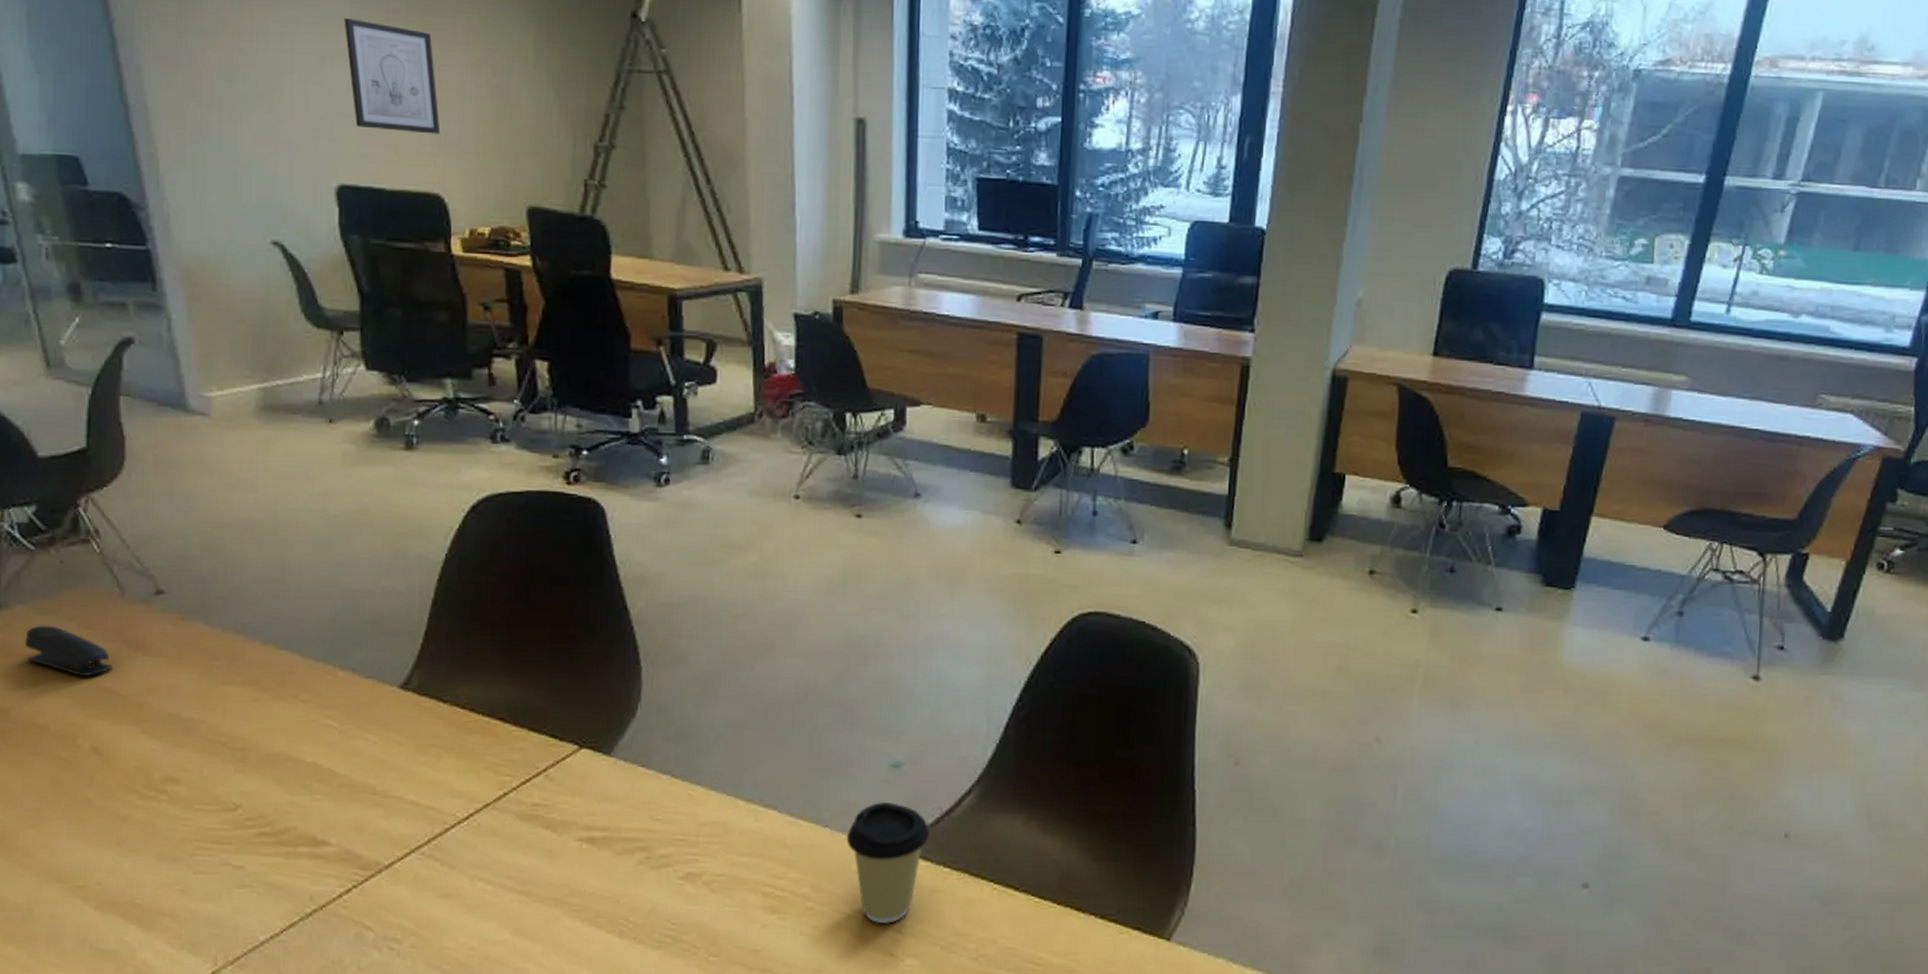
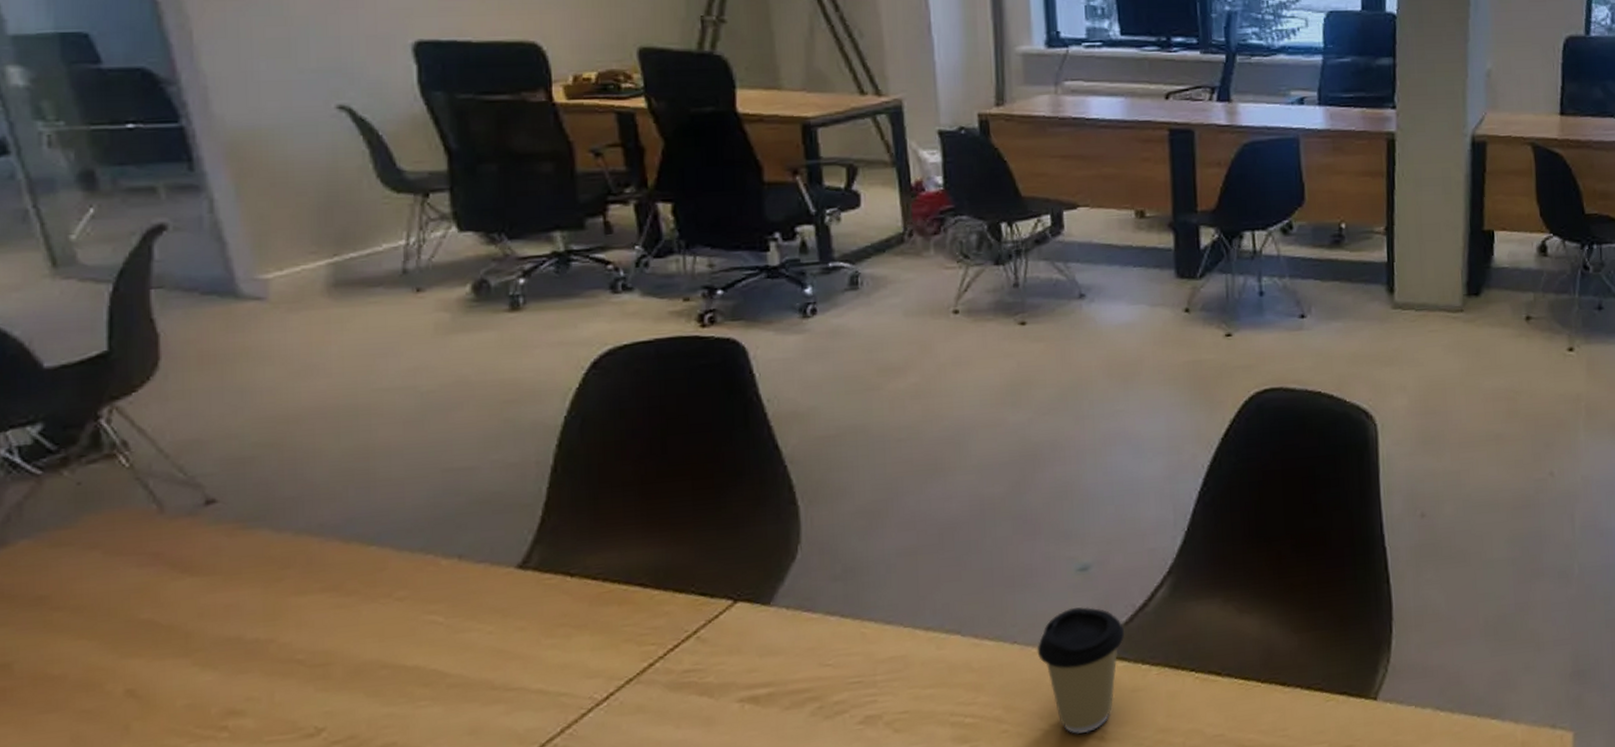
stapler: present [24,625,112,677] -> none [30,558,150,612]

